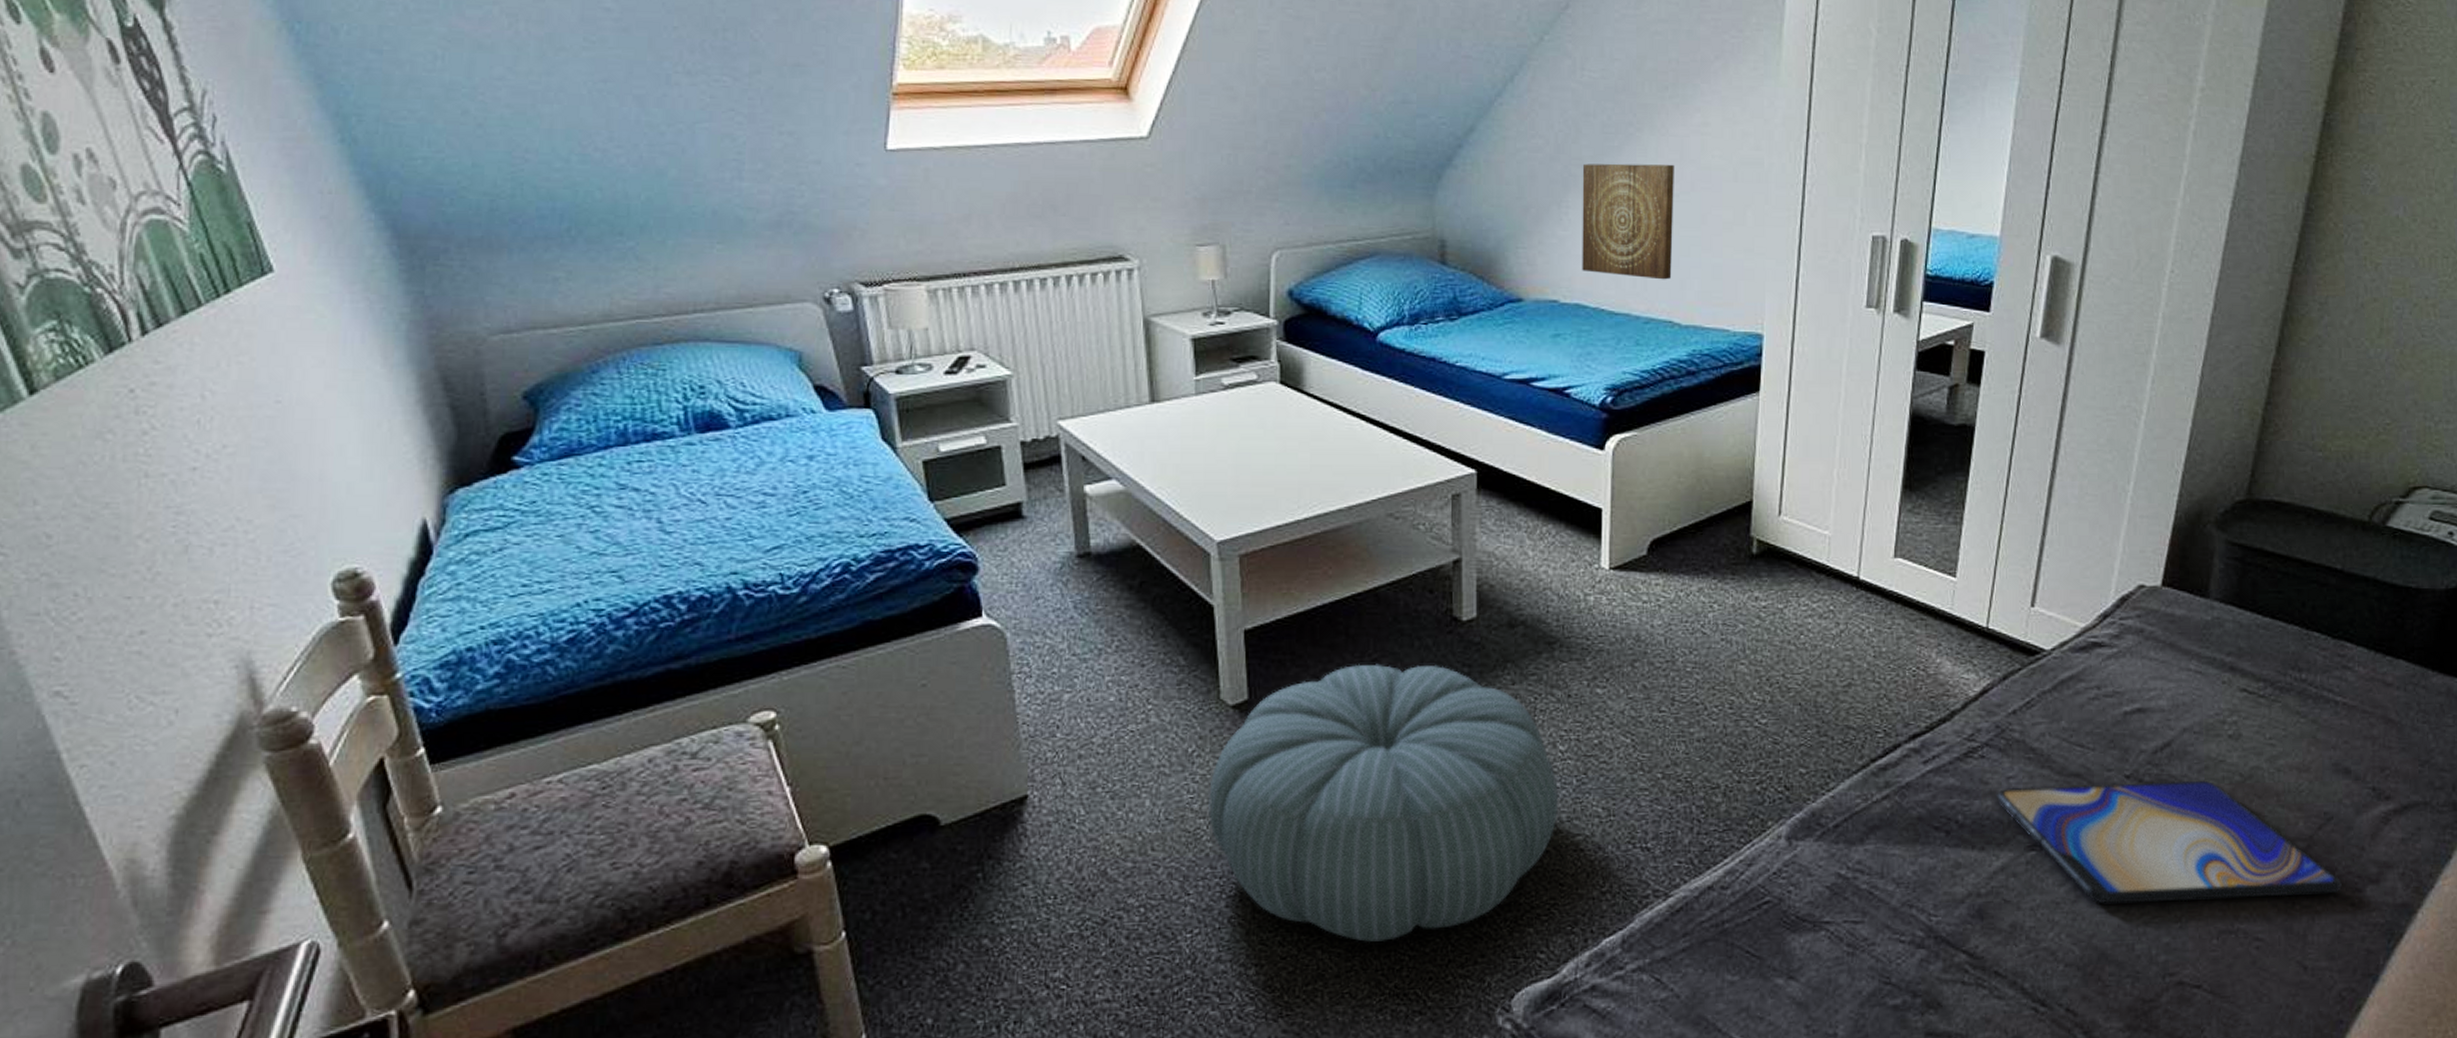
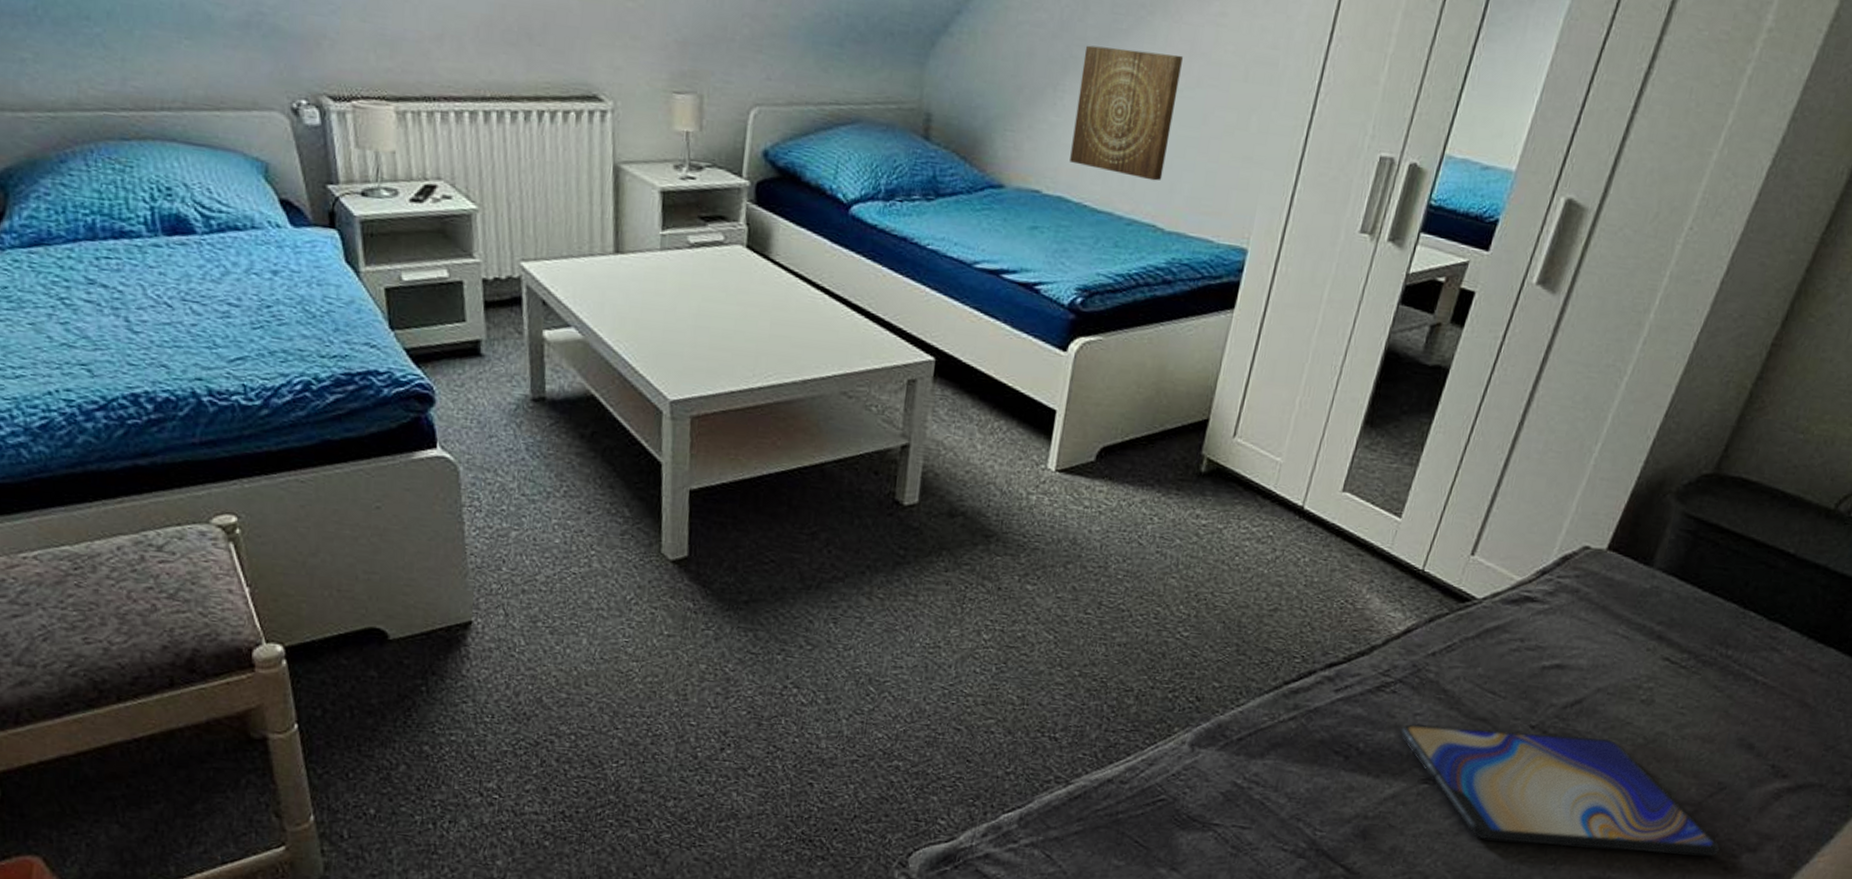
pouf: present [1208,663,1559,943] -> none [641,535,978,793]

